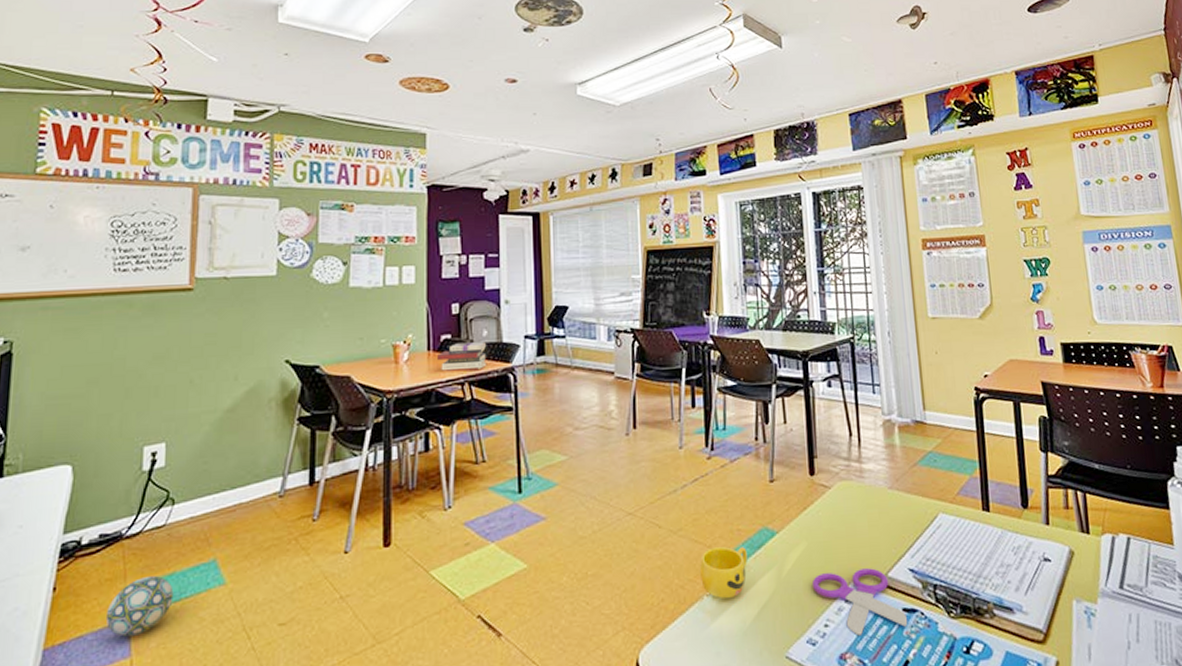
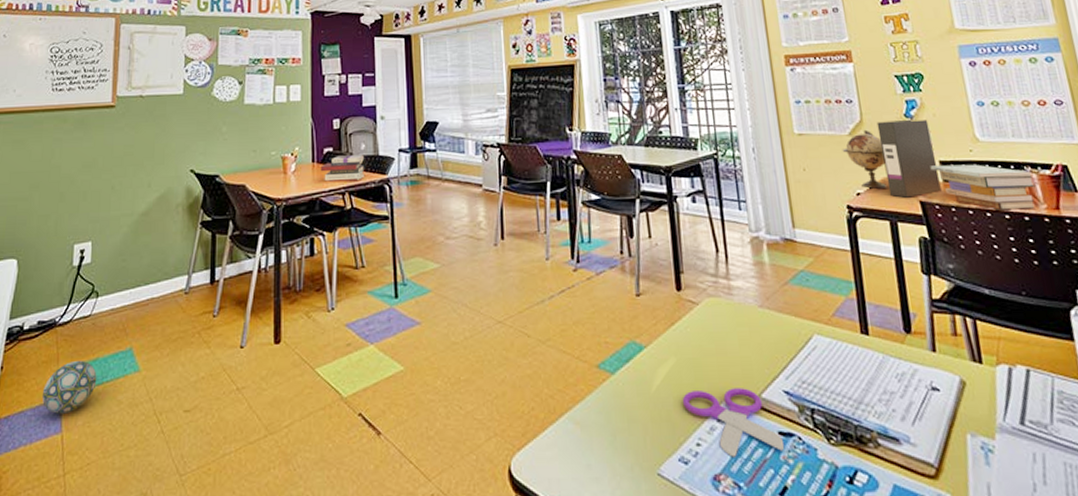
cup: present [699,547,747,599] -> none [568,359,616,412]
globe: none [972,313,1013,371] -> present [842,129,888,189]
binder: none [1005,302,1061,379] -> present [876,119,942,198]
books: none [1052,345,1144,390] -> present [930,164,1036,211]

